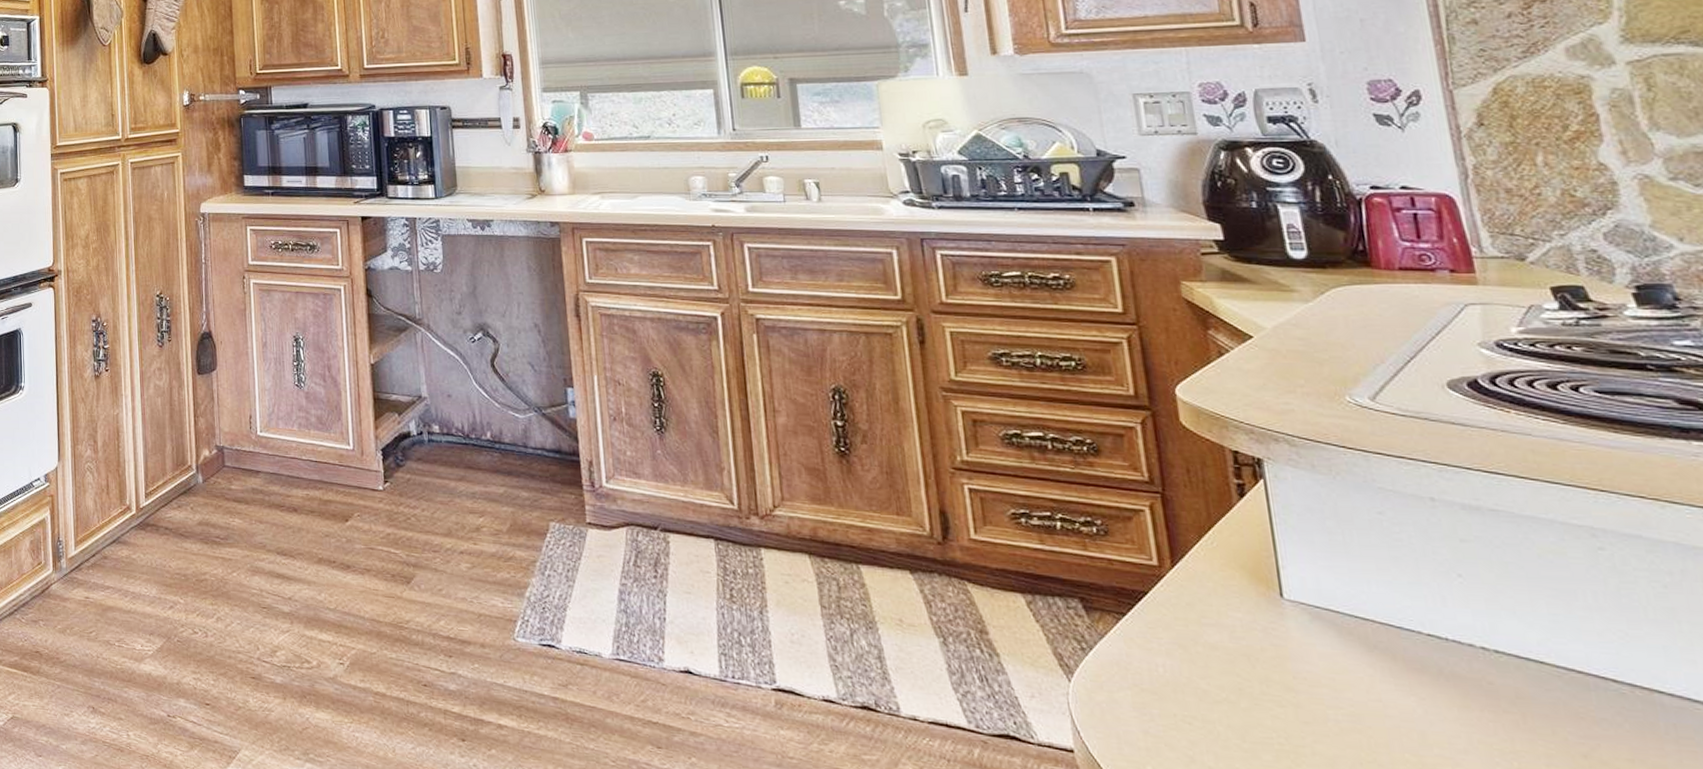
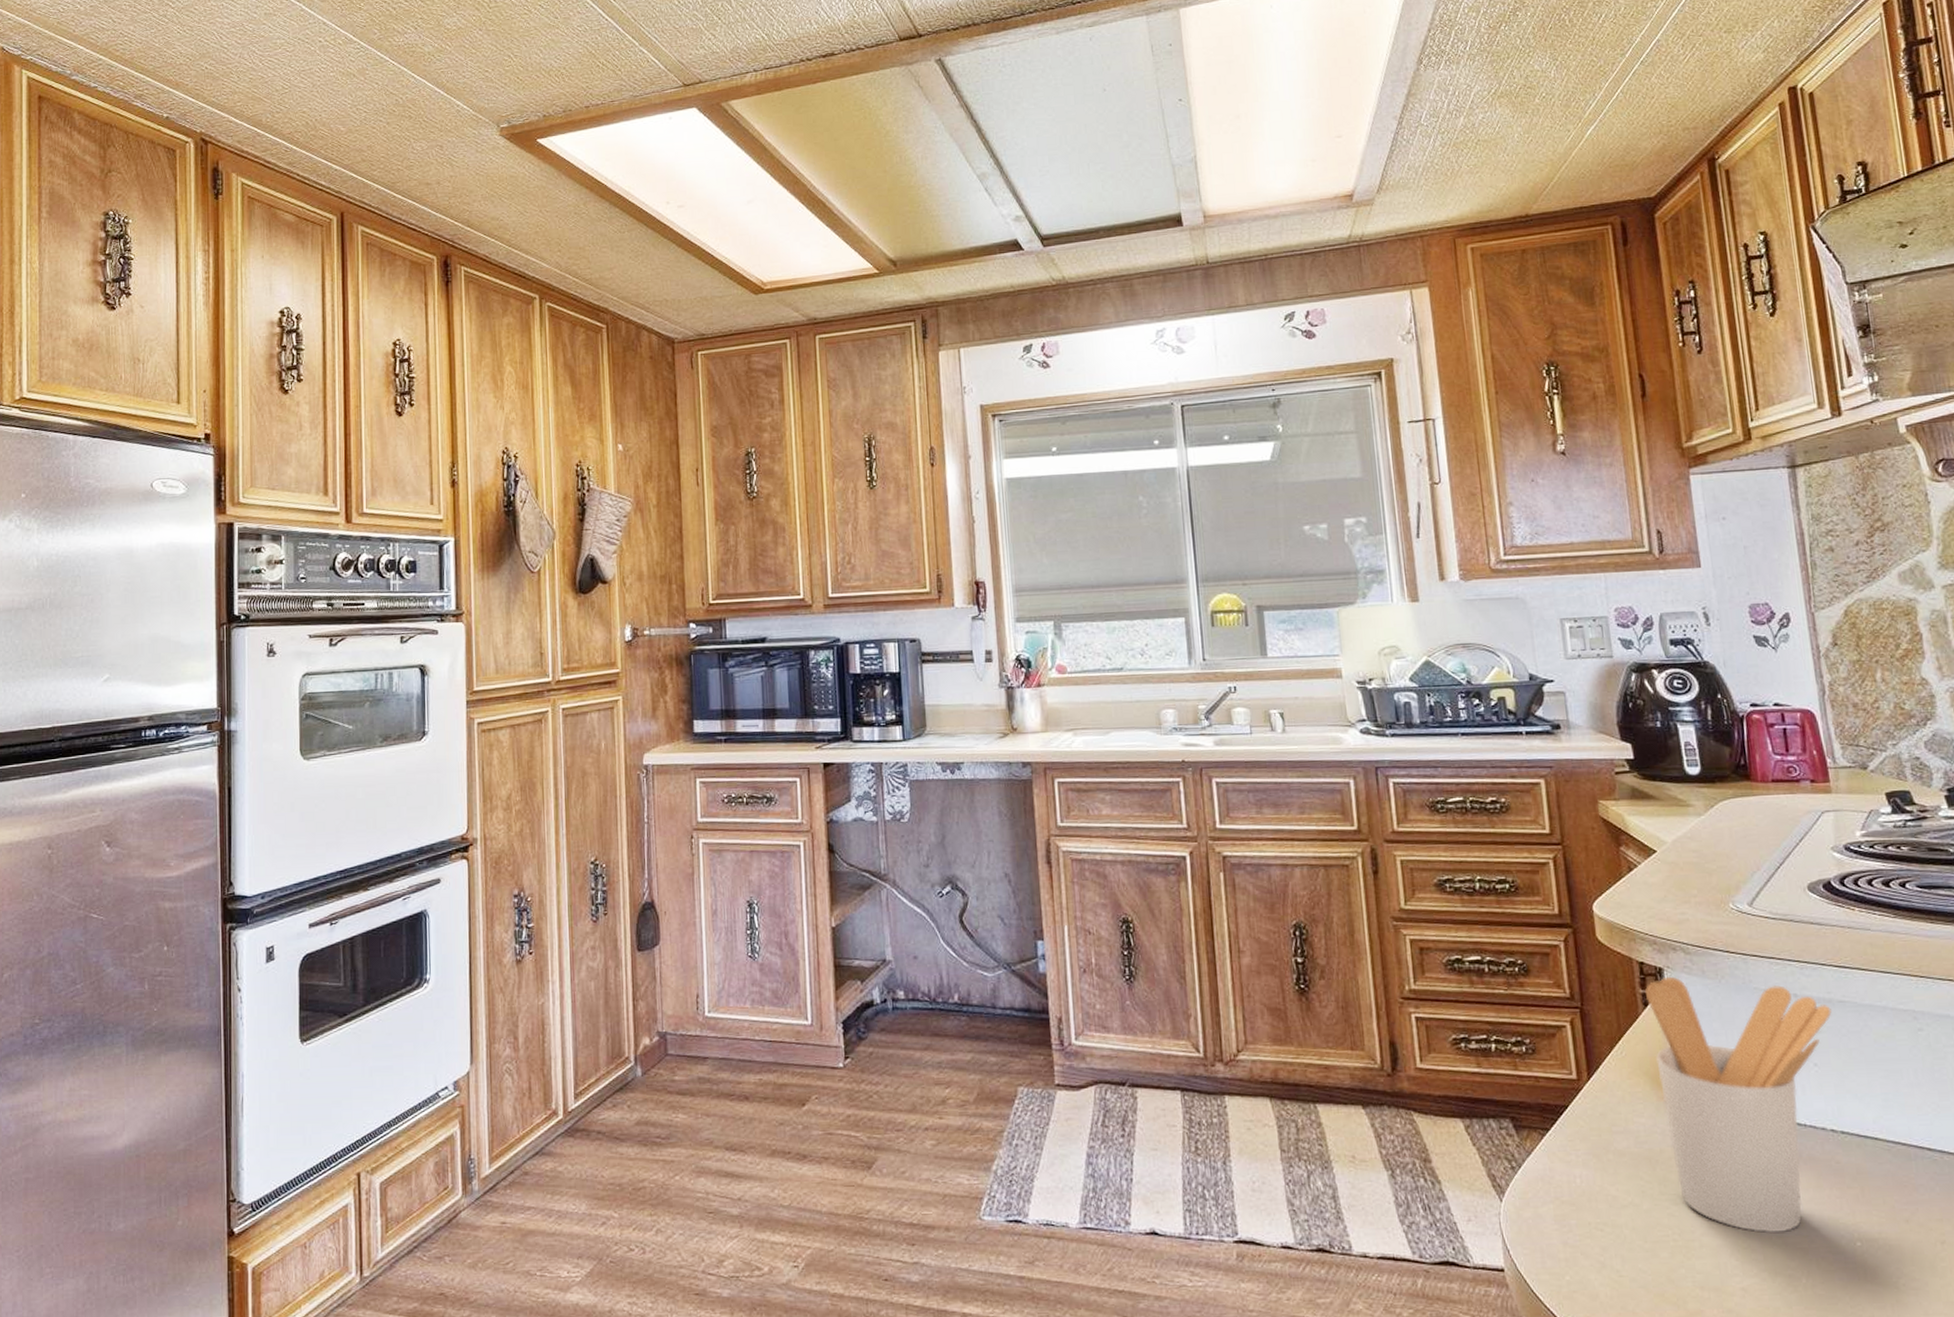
utensil holder: none [1241,468,1481,751] -> present [1645,976,1832,1233]

